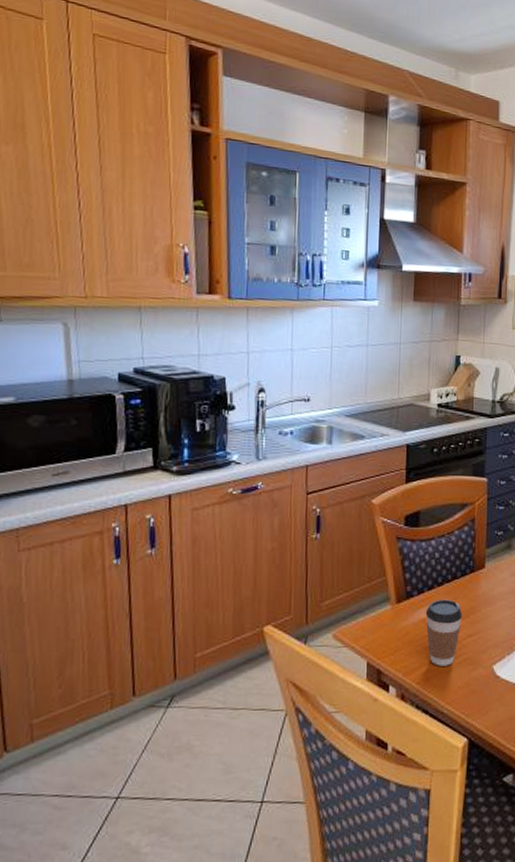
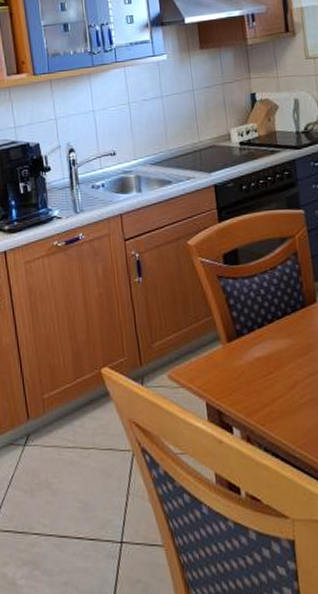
coffee cup: present [425,599,463,666] -> none [259,336,301,407]

